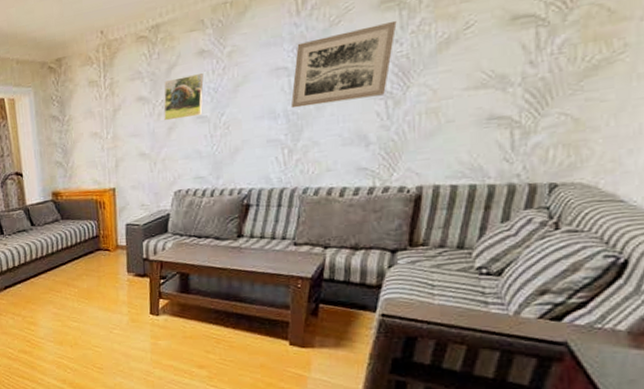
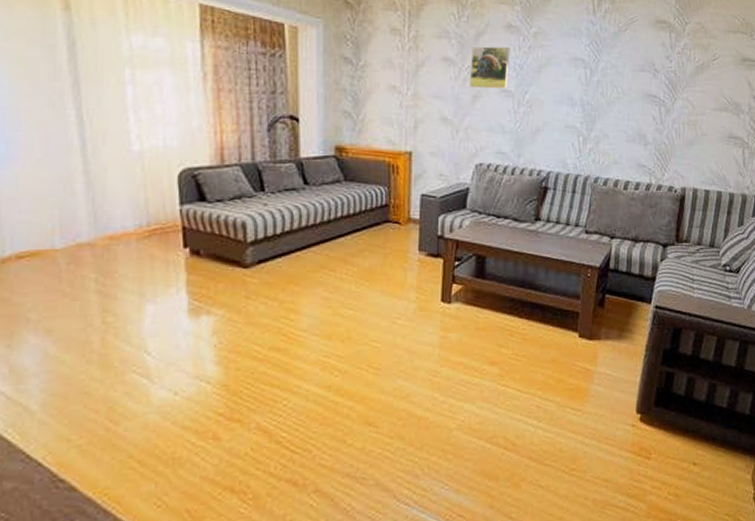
wall art: present [290,20,397,109] -> none [586,39,668,102]

